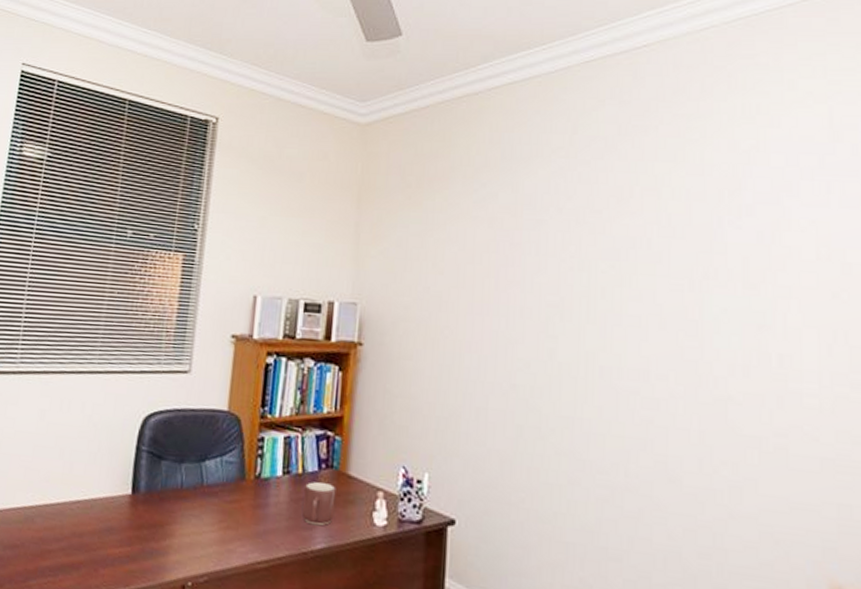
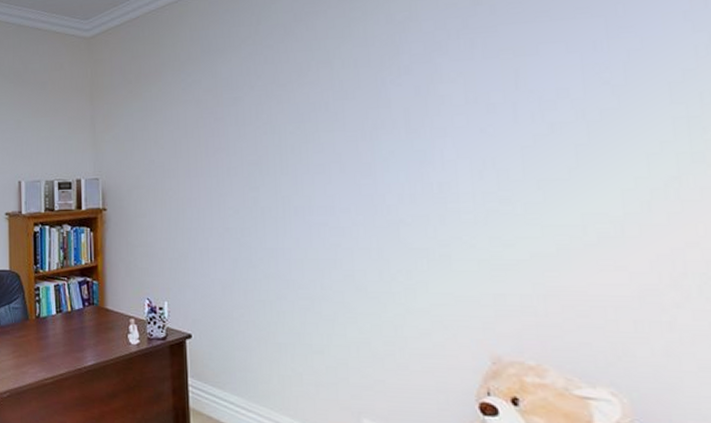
mug: present [302,481,336,527] -> none [73,315,99,349]

